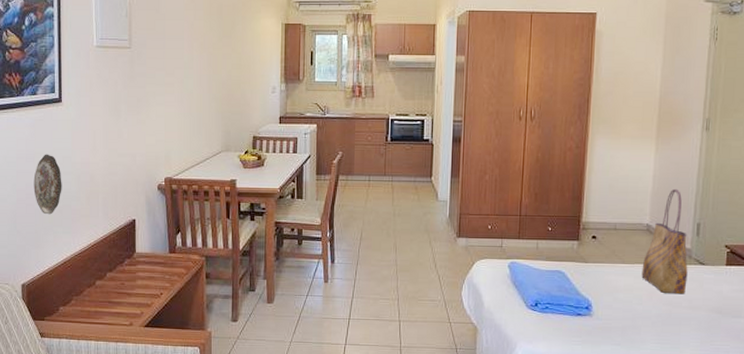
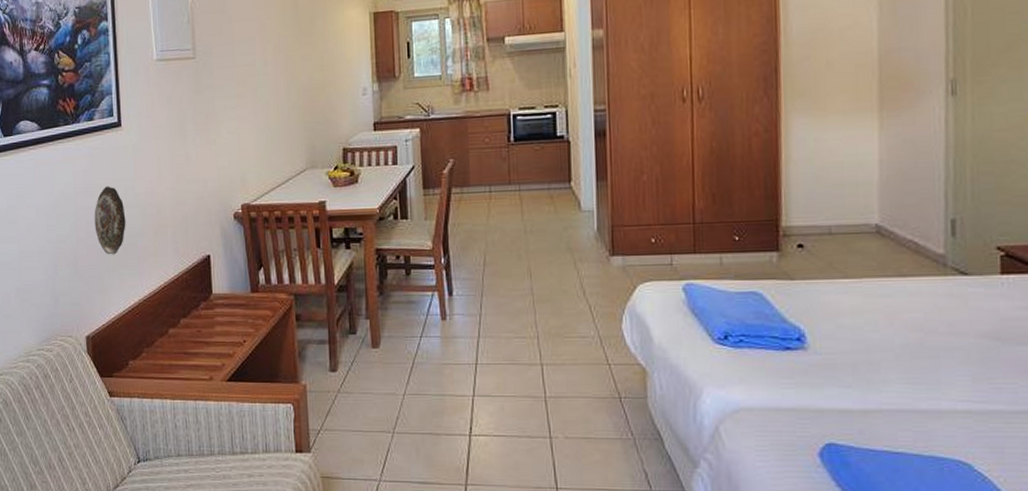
tote bag: present [641,188,688,295] -> none [874,175,944,316]

